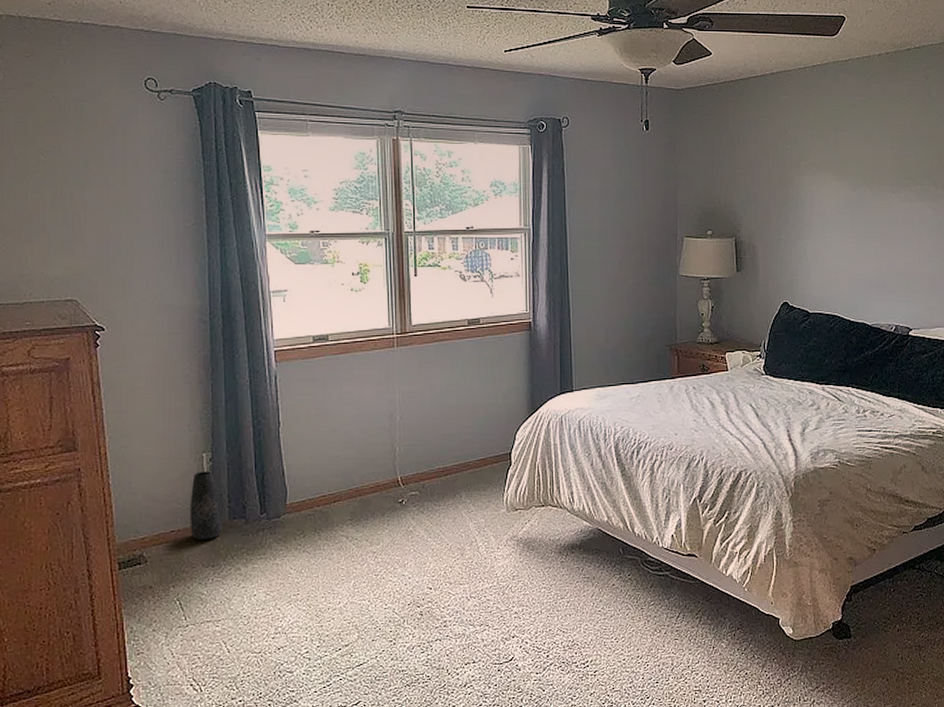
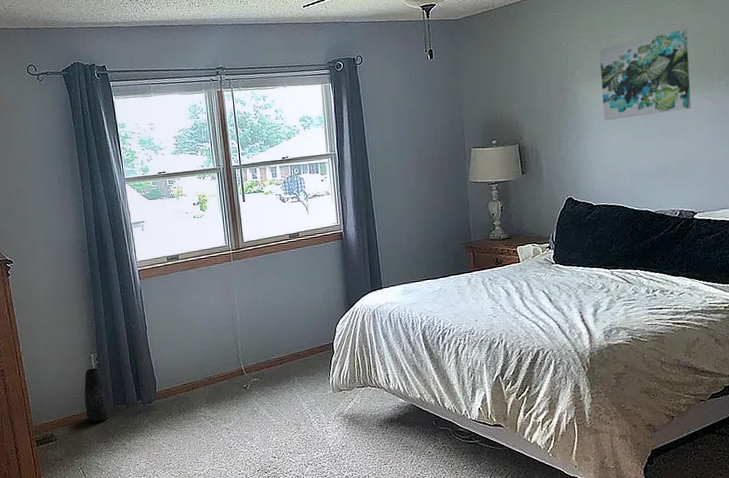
wall art: none [825,130,915,221] -> present [599,29,692,121]

